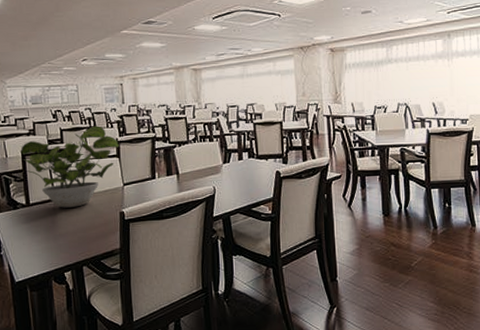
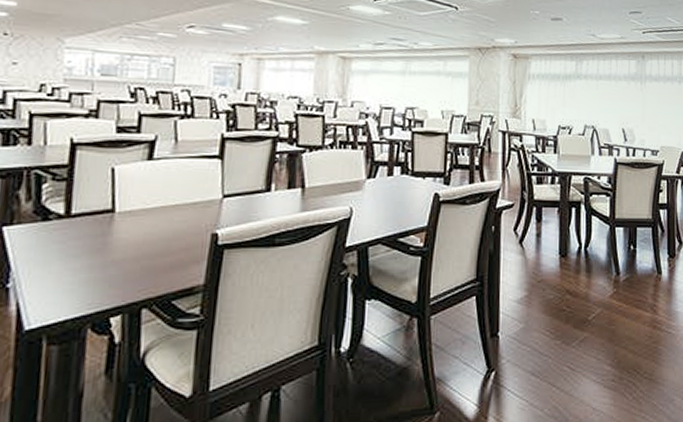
potted plant: present [21,126,119,208] -> none [70,114,225,223]

